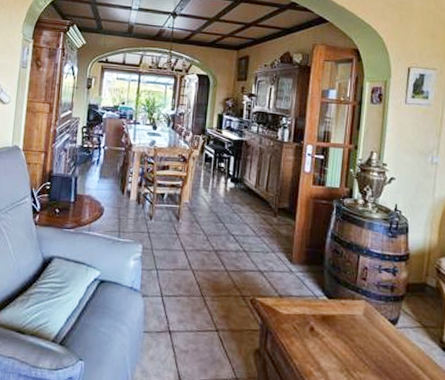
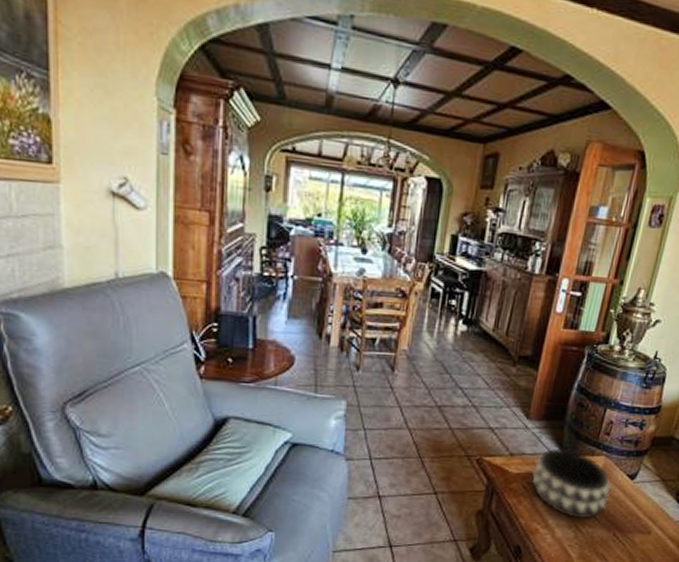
decorative bowl: none [299,291,377,364] -> present [530,448,613,519]

